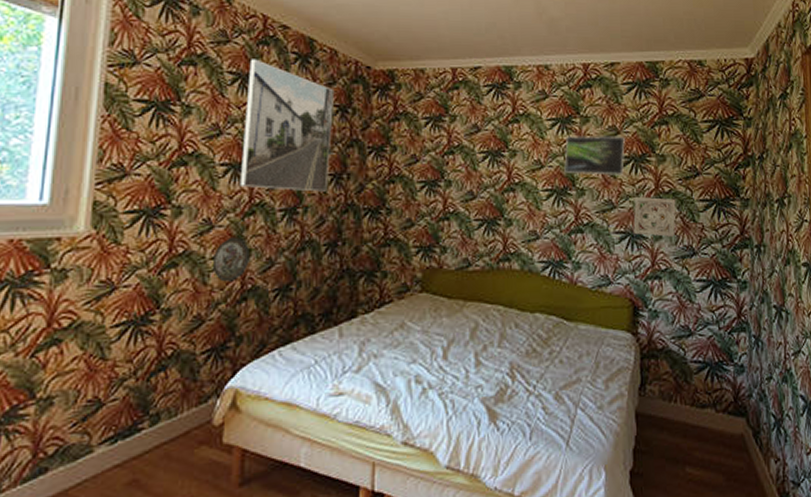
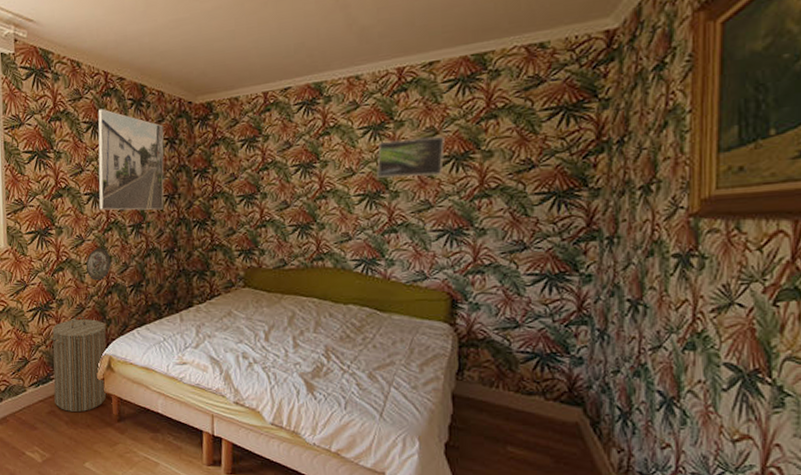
laundry hamper: none [140,330,234,479] -> present [49,315,107,413]
wall ornament: present [633,196,676,237] -> none [453,194,504,233]

